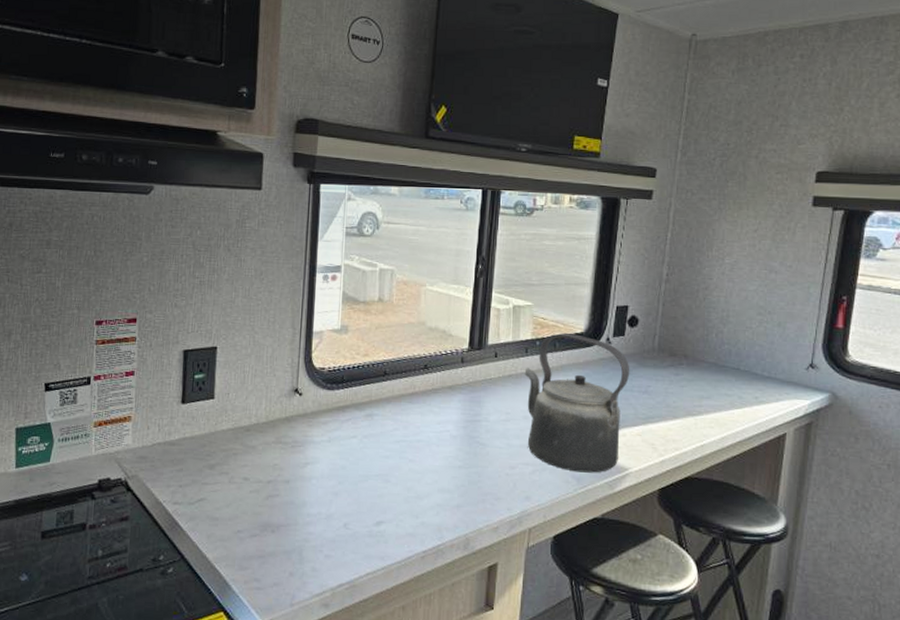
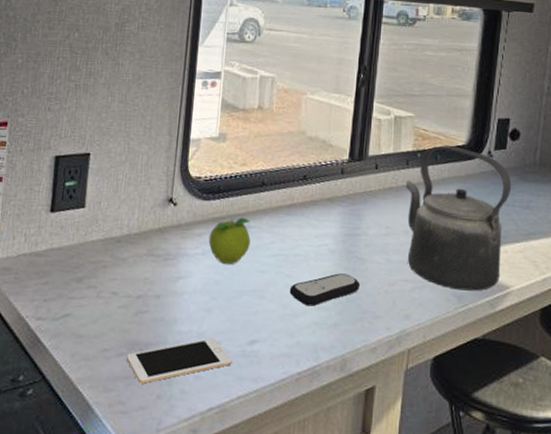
cell phone: none [260,519,360,562] -> present [127,337,233,384]
fruit: none [334,406,374,450] -> present [208,217,251,264]
remote control: none [413,457,482,489] -> present [289,273,361,307]

